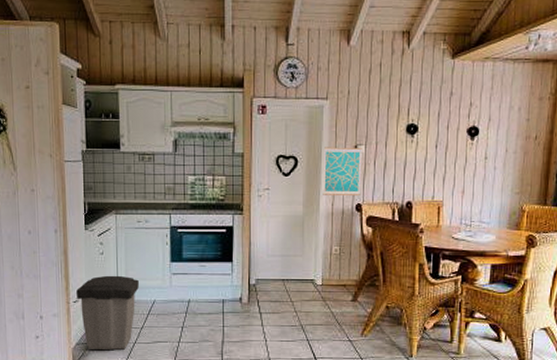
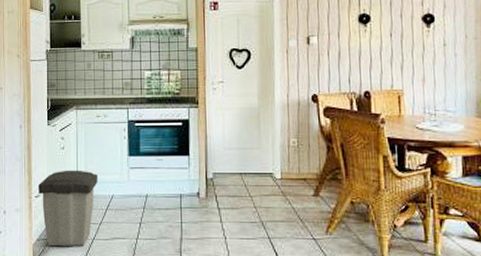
wall art: present [323,147,362,195] -> none [276,38,316,87]

